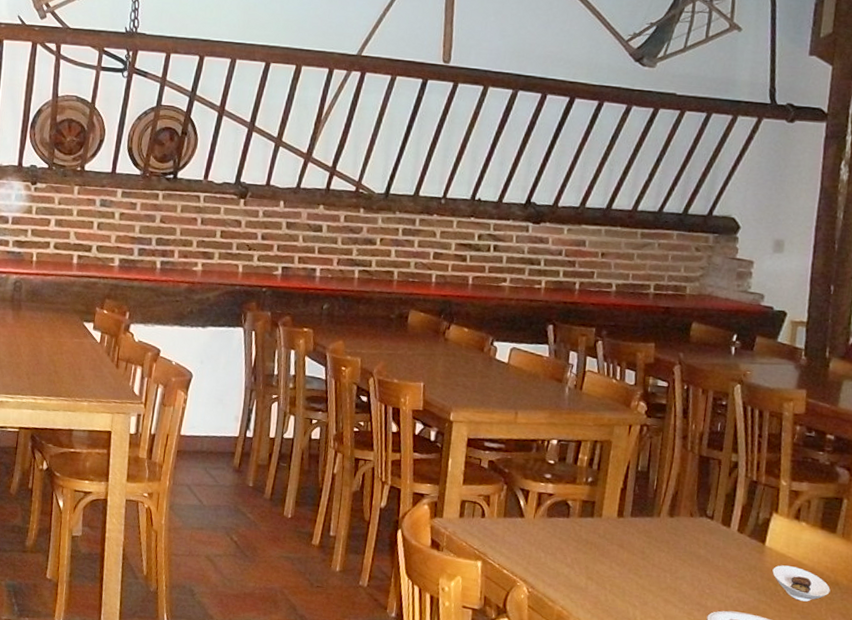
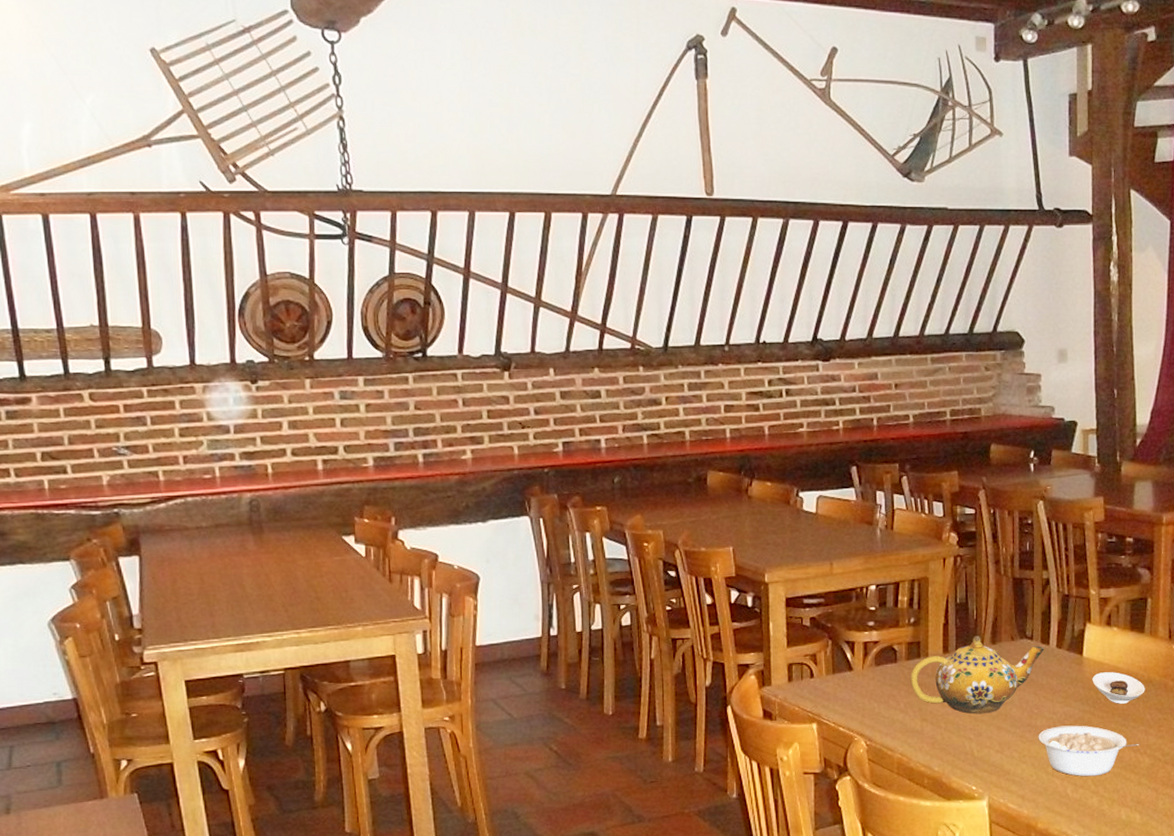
teapot: none [580,505,725,585] -> present [910,636,1045,714]

